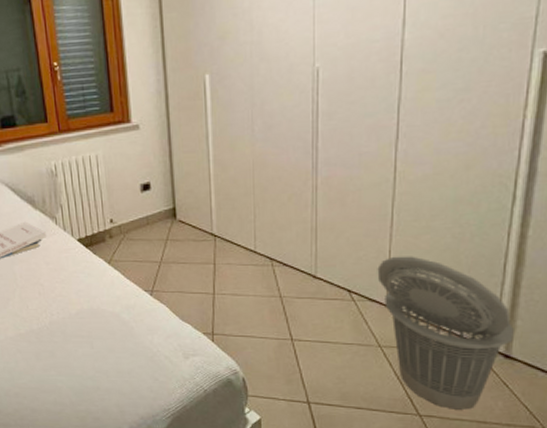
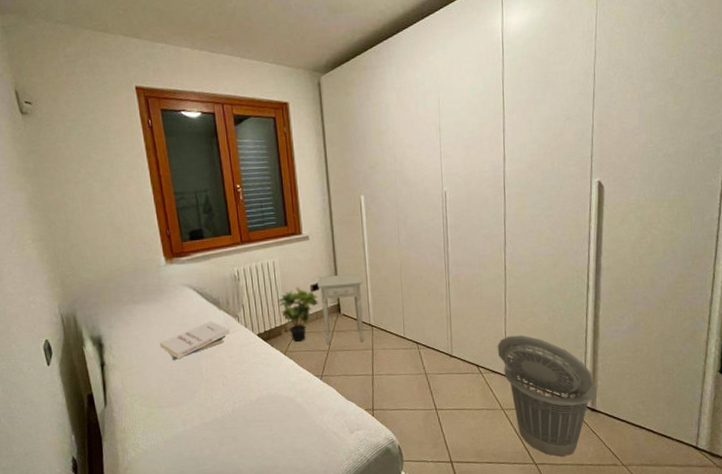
potted plant: none [100,185,149,250] -> present [276,287,318,342]
nightstand: none [149,172,205,256] -> present [317,274,364,345]

